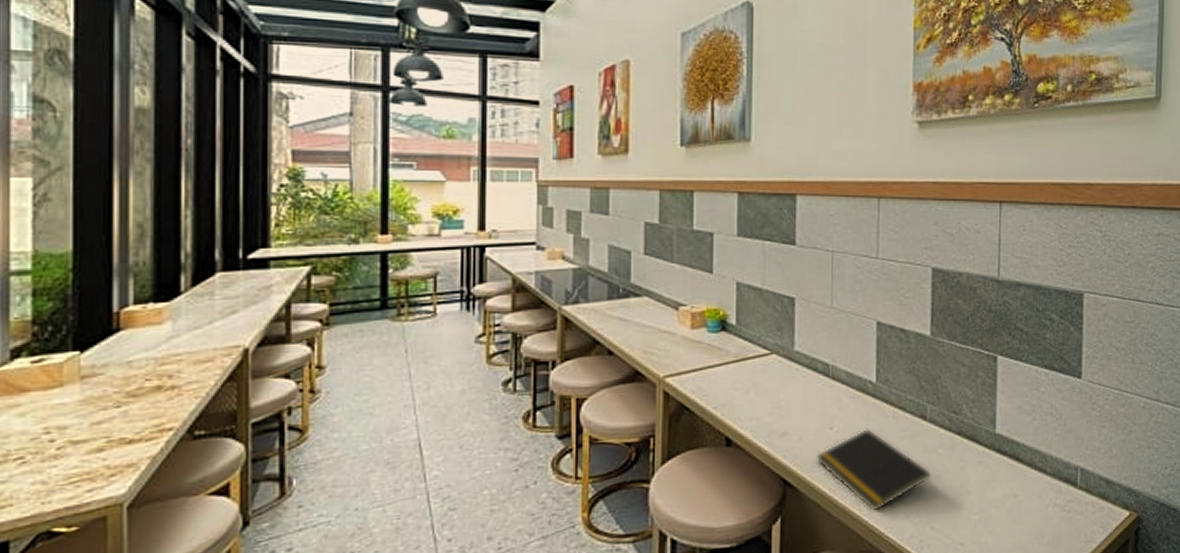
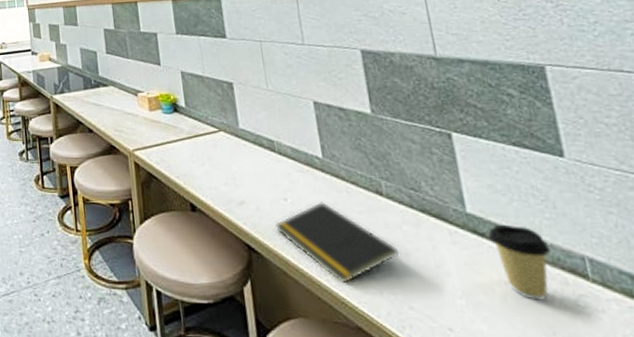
coffee cup: none [1010,443,1054,510] -> present [488,225,551,301]

